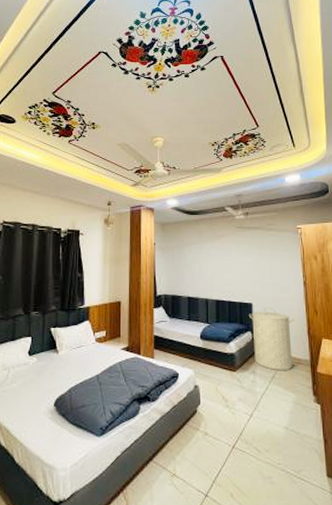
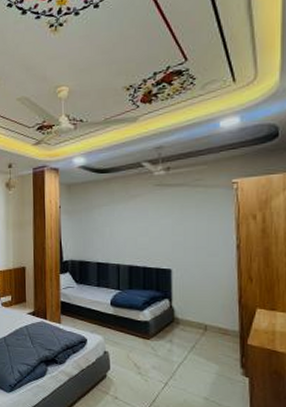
laundry hamper: present [249,306,294,371] -> none [167,272,222,342]

